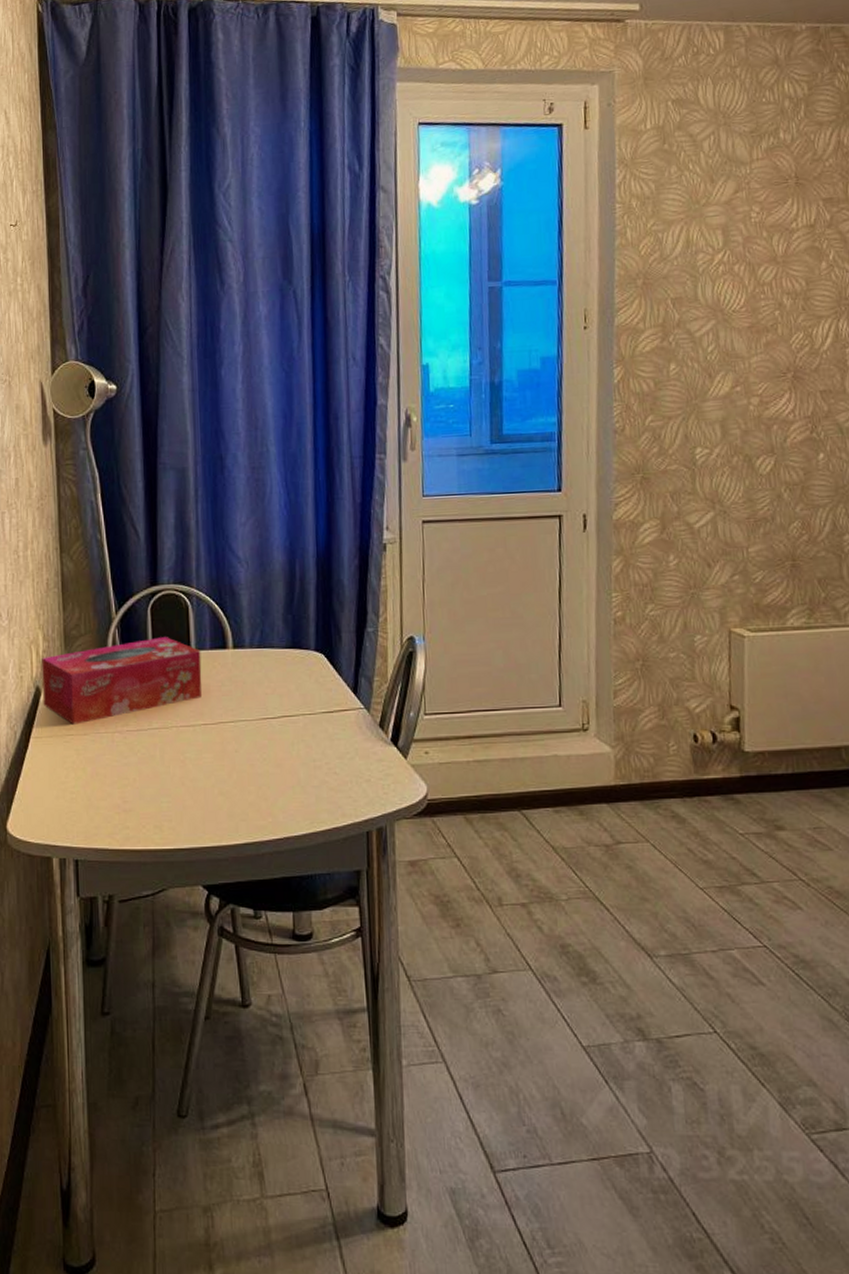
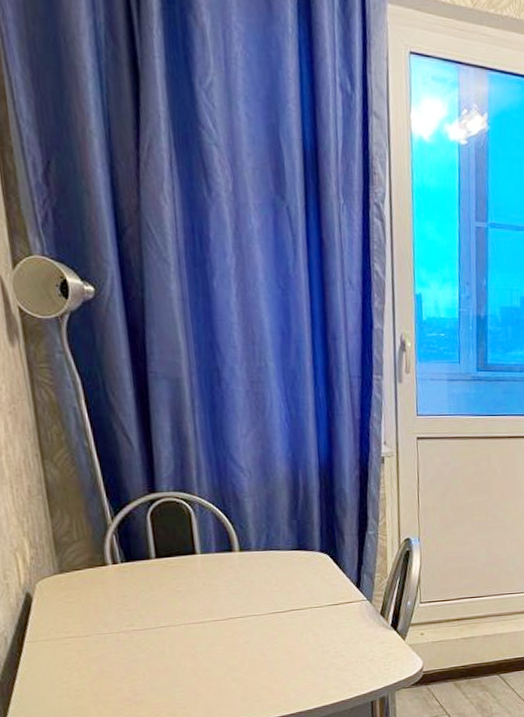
tissue box: present [42,637,202,725] -> none [29,542,209,628]

